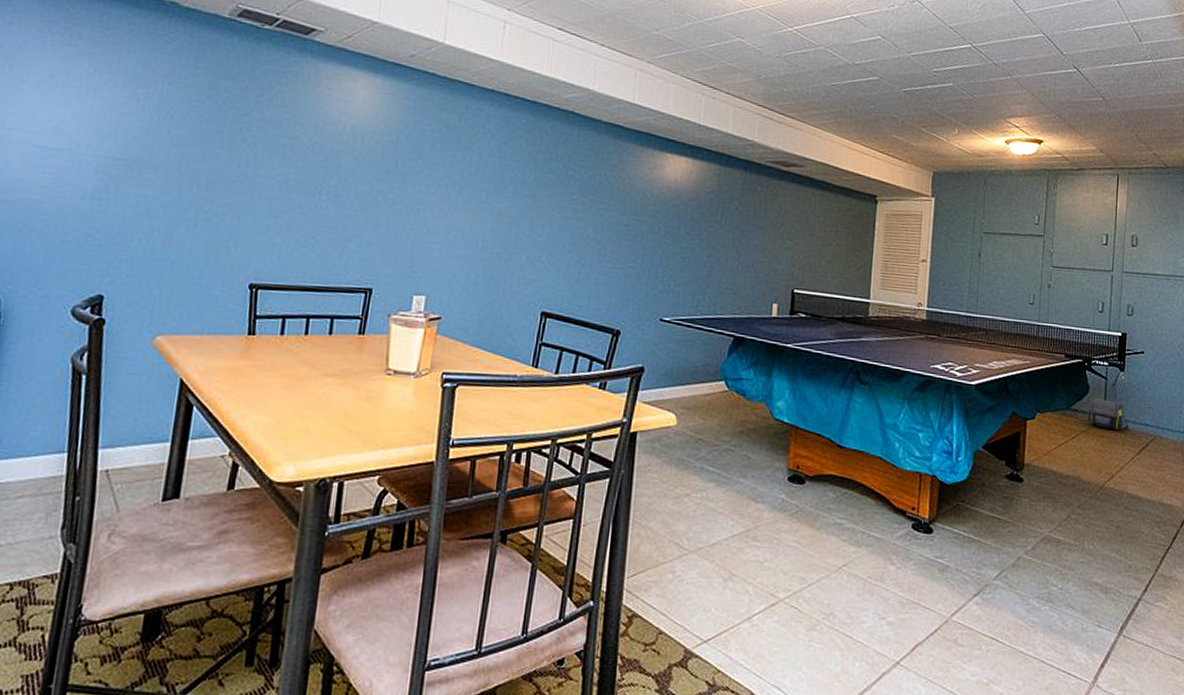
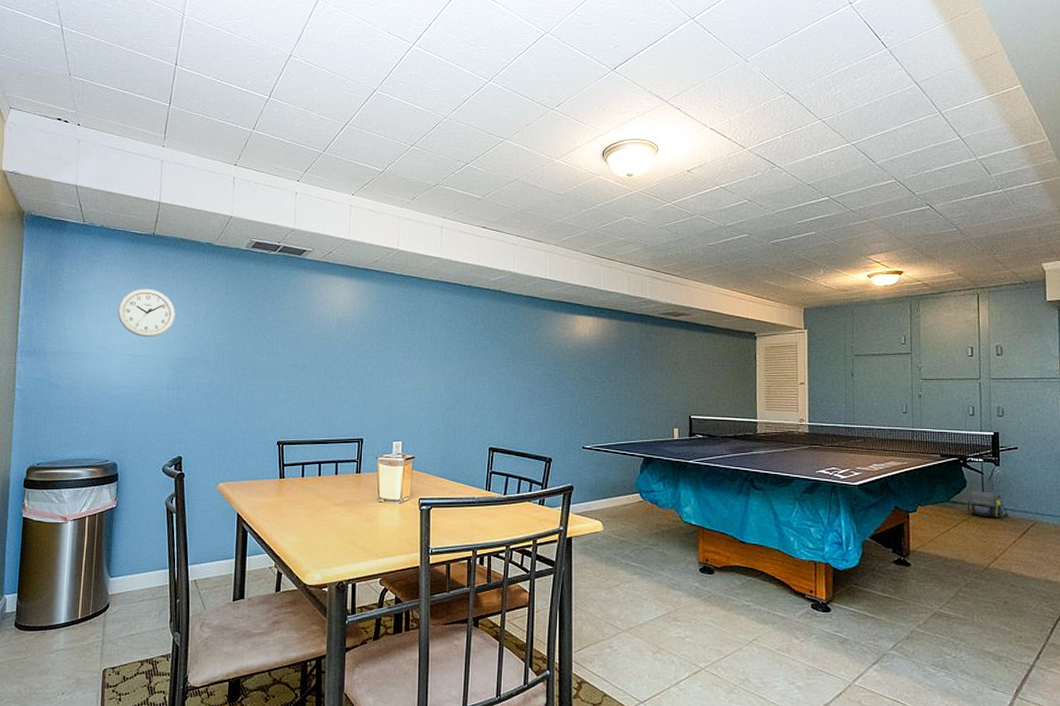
wall clock: none [22,53,114,124] -> present [117,288,176,338]

